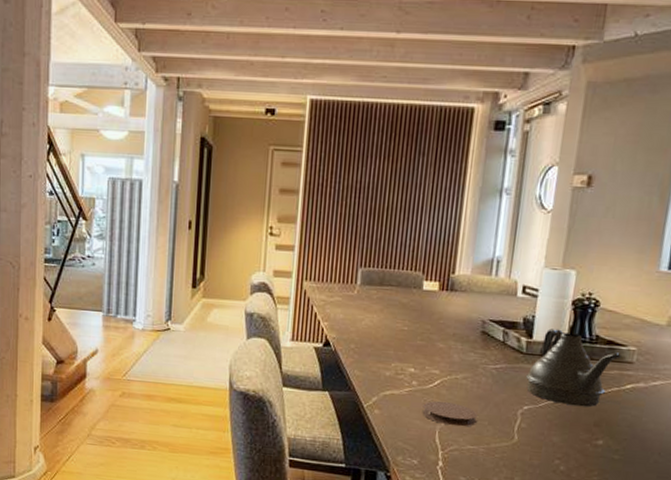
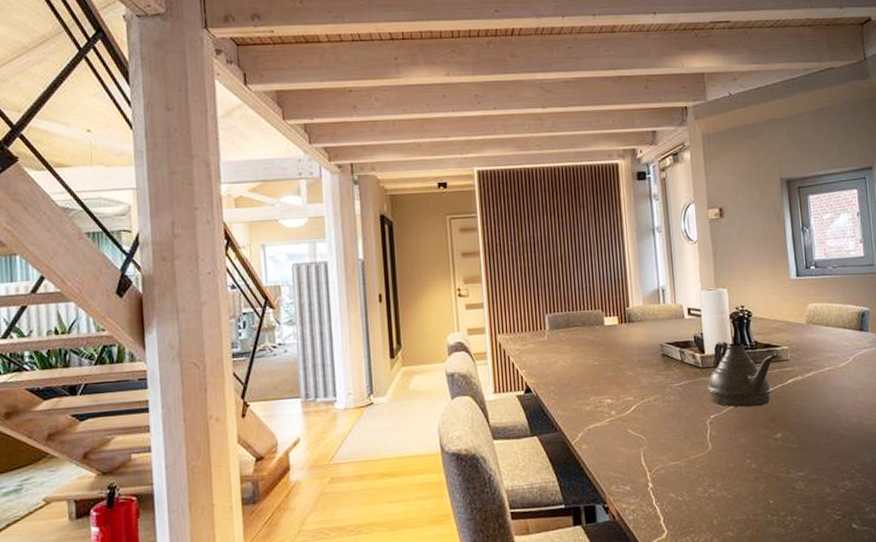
coaster: present [422,400,478,427] -> none [624,424,674,447]

